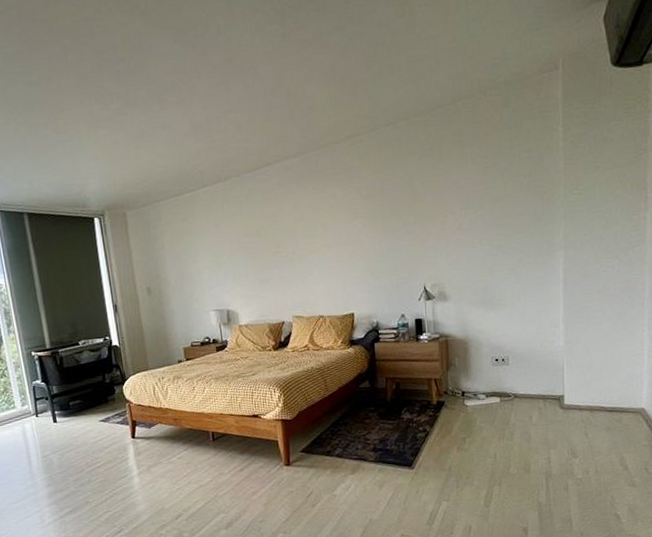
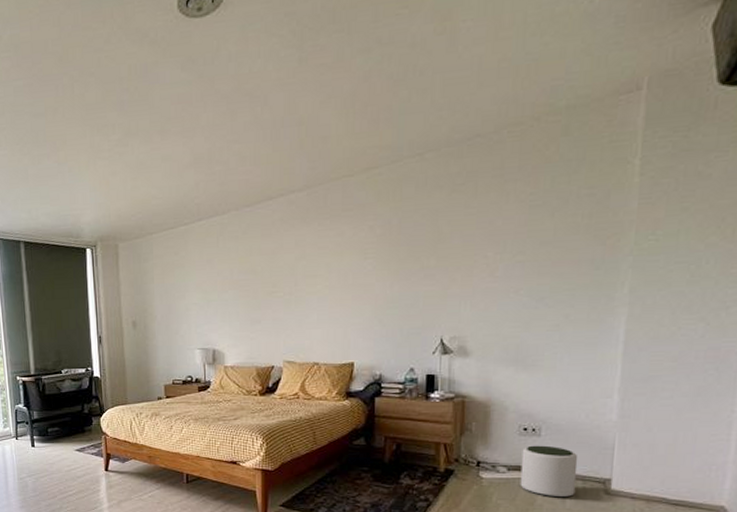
plant pot: none [496,372,539,416] -> present [520,445,578,498]

